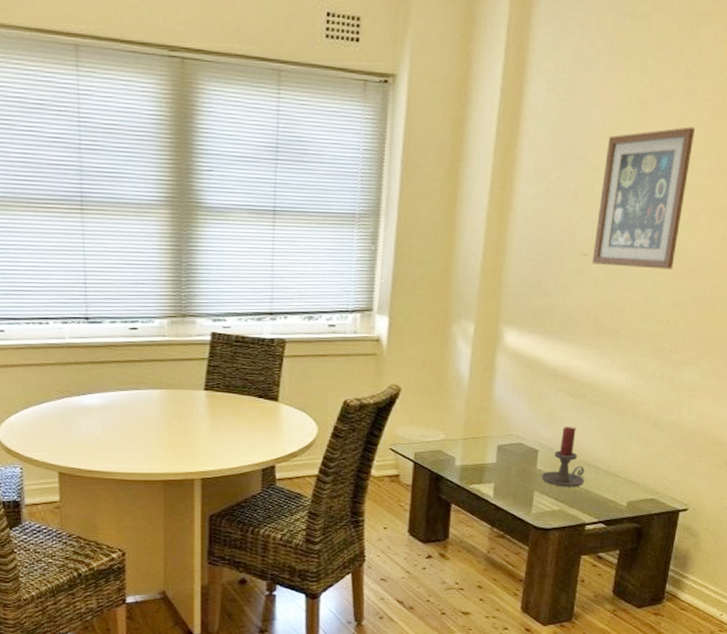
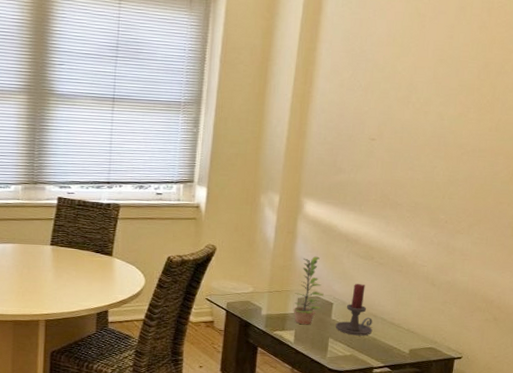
plant: none [492,395,529,477] -> present [293,256,325,325]
wall art: present [592,127,696,270] -> none [379,37,466,154]

